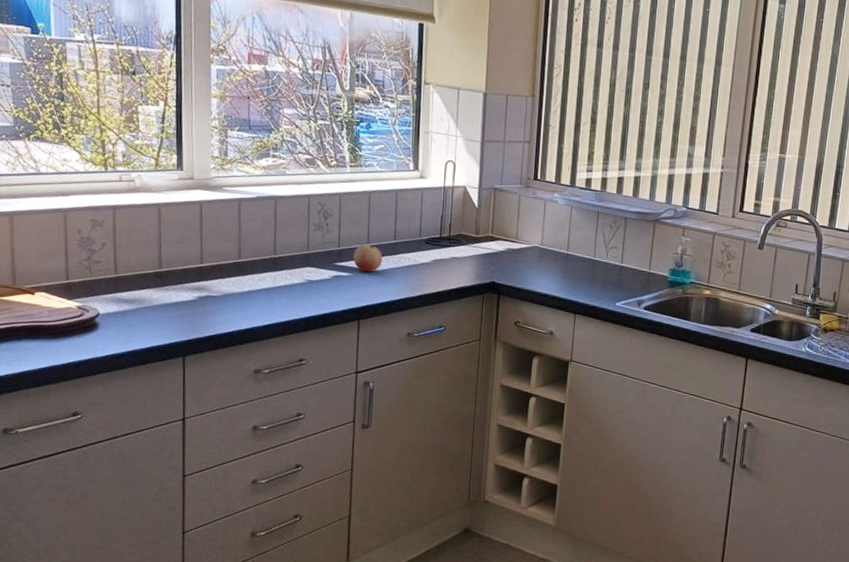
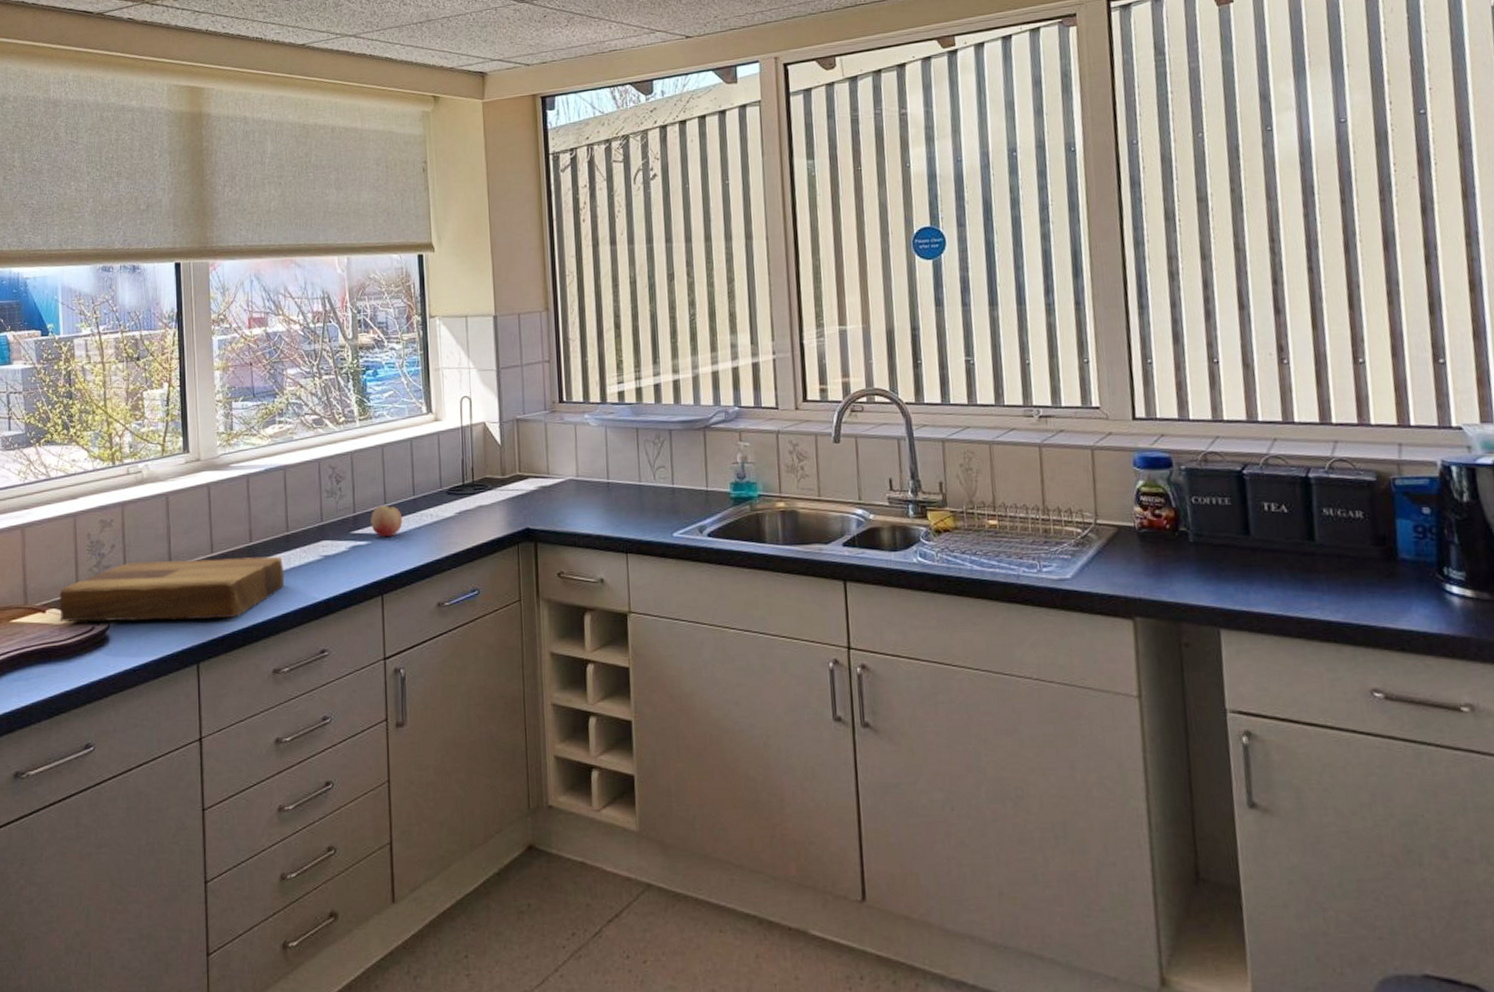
cutting board: none [49,260,270,322] -> present [60,556,285,622]

